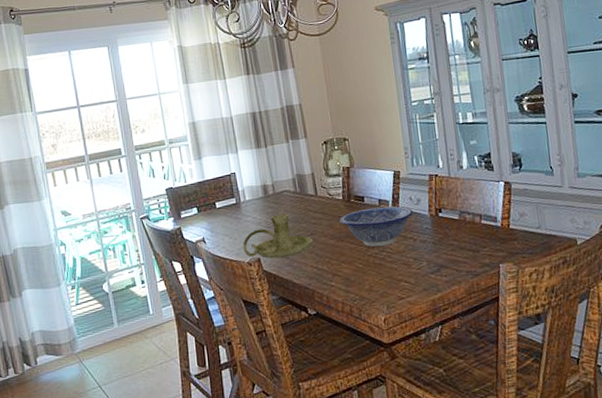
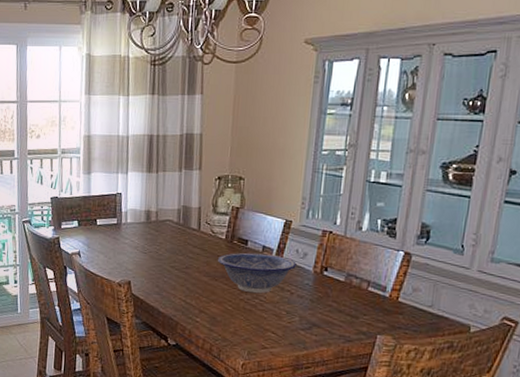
candle holder: present [243,213,313,259] -> none [116,242,186,286]

